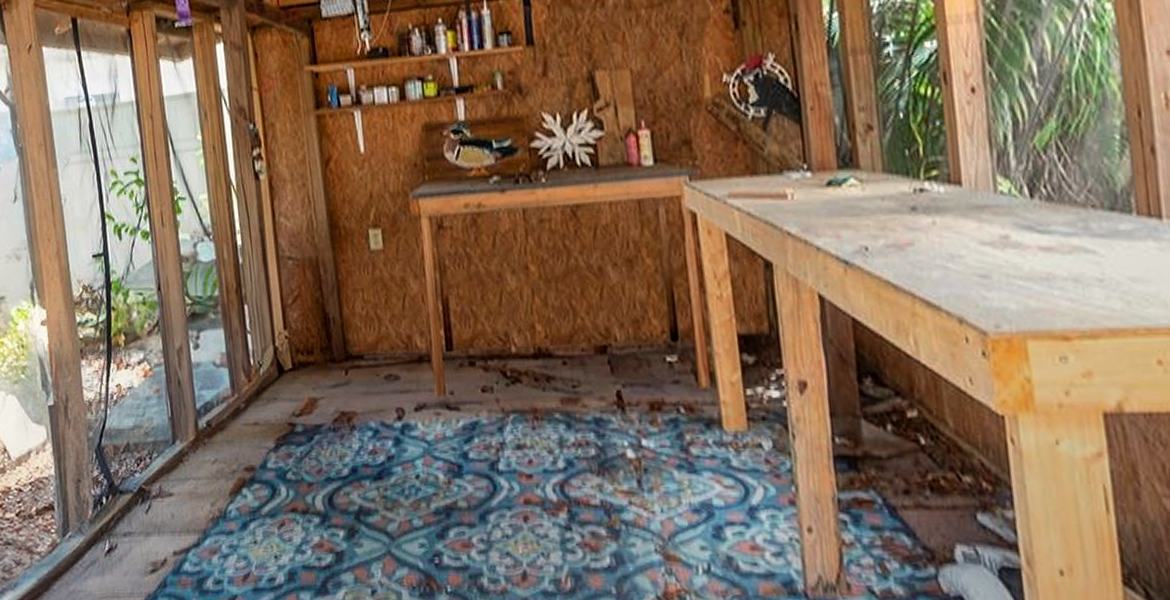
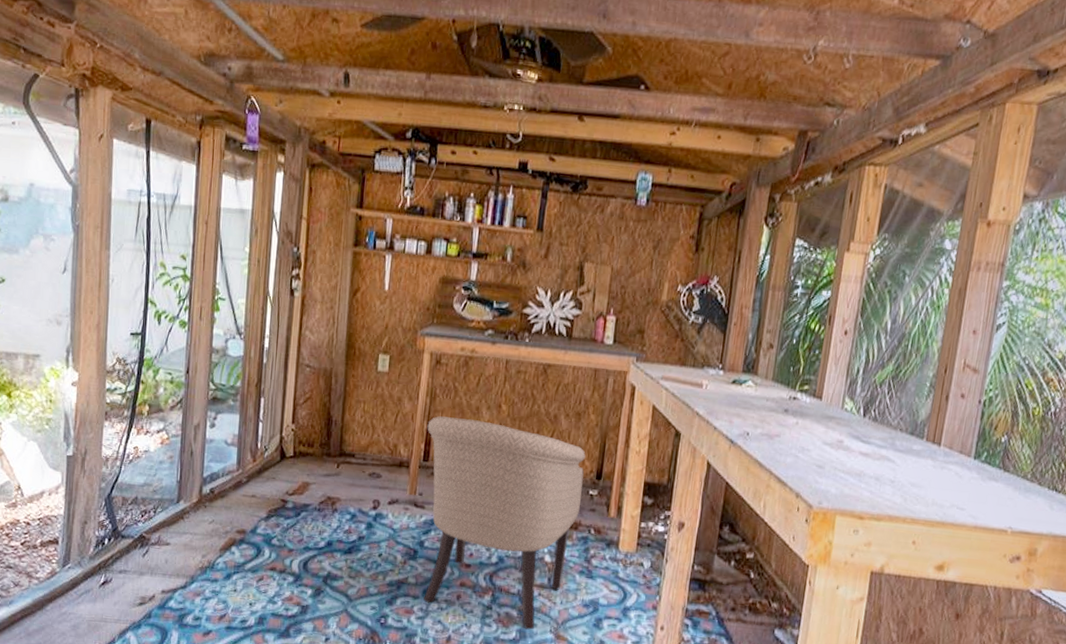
chair: none [442,289,659,552] -> present [423,416,586,630]

